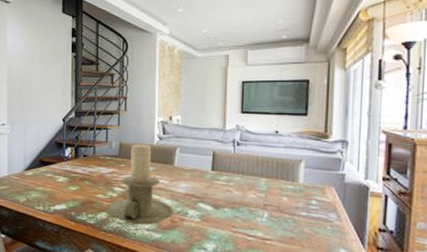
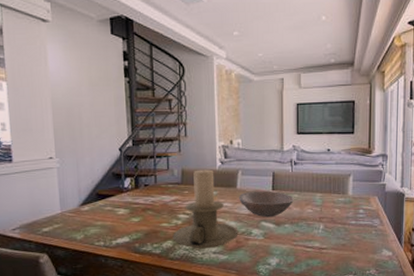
bowl: none [176,170,235,199] -> present [239,190,294,218]

